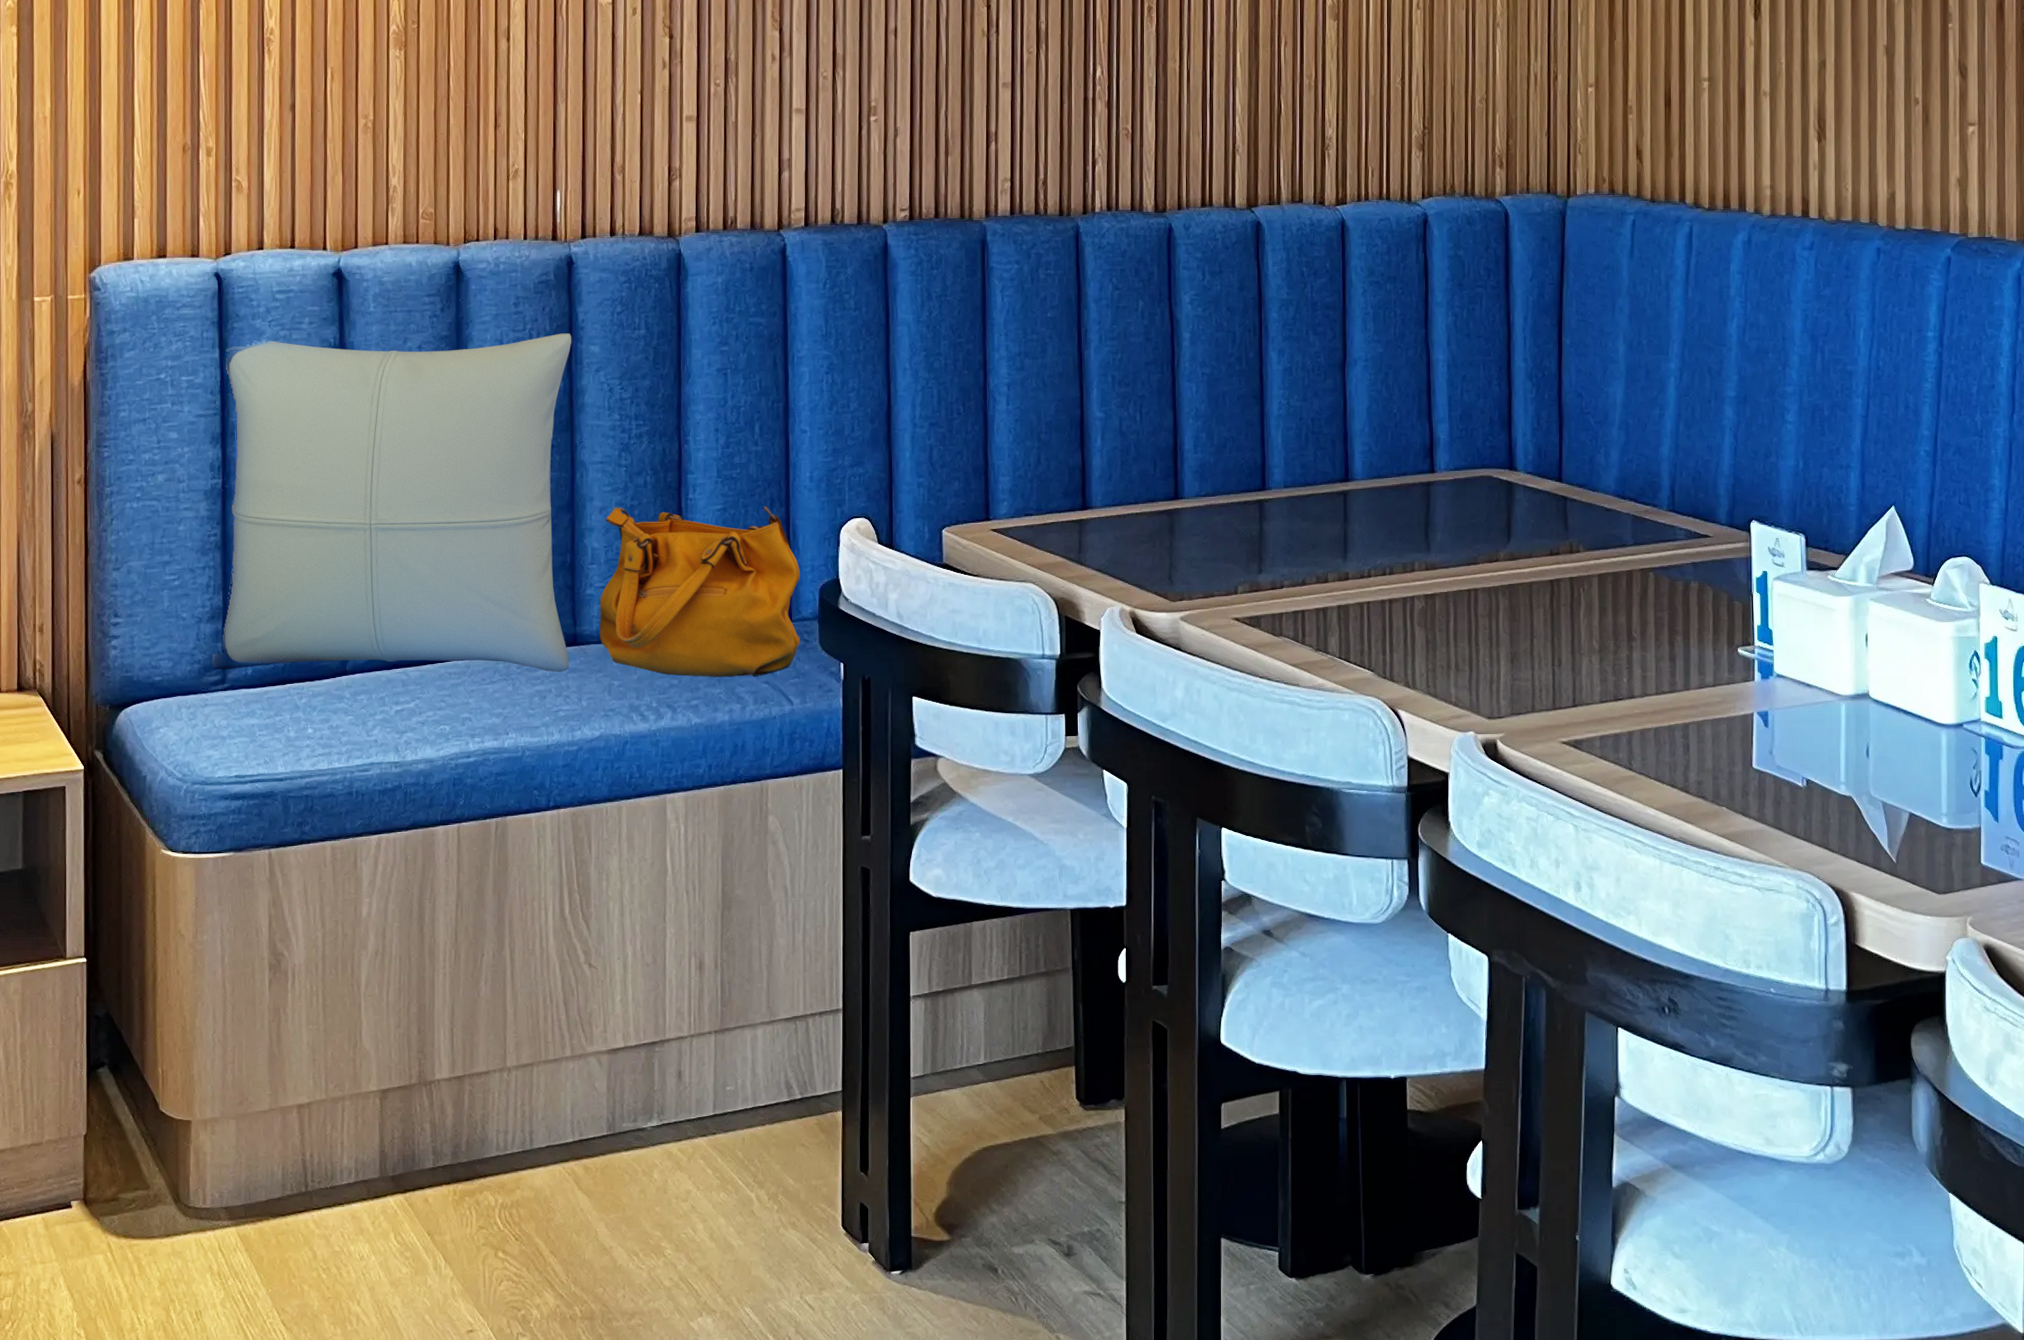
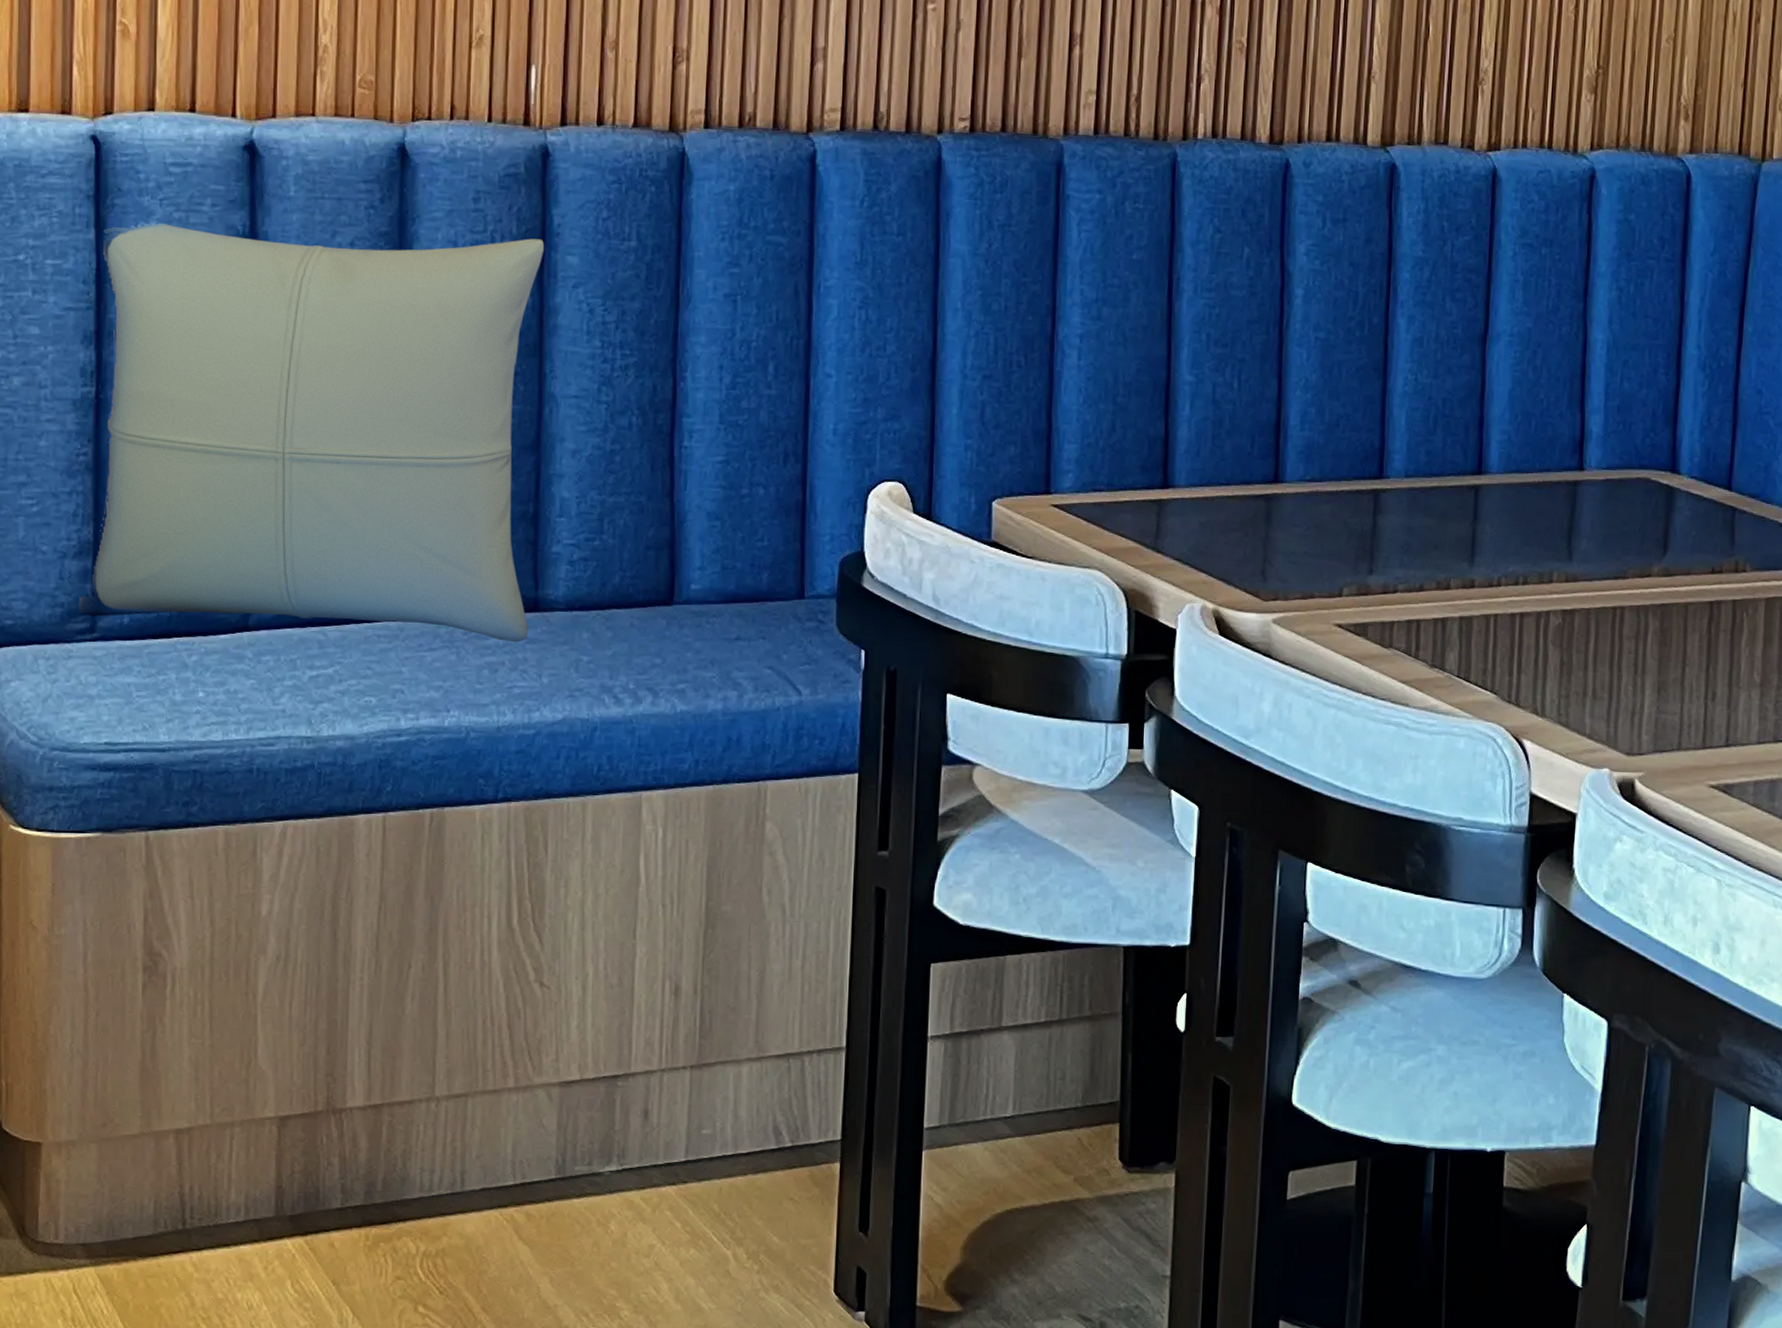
handbag: present [599,506,801,677] -> none [566,451,817,660]

